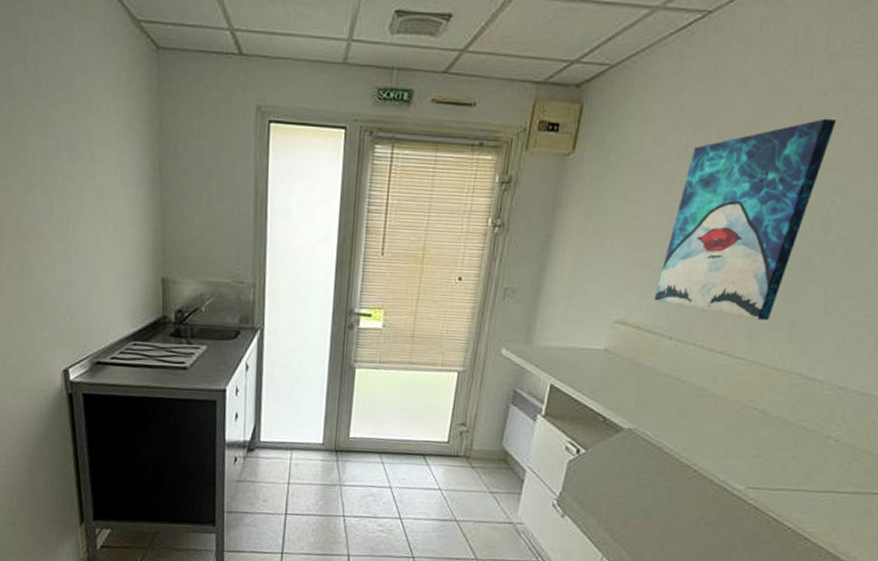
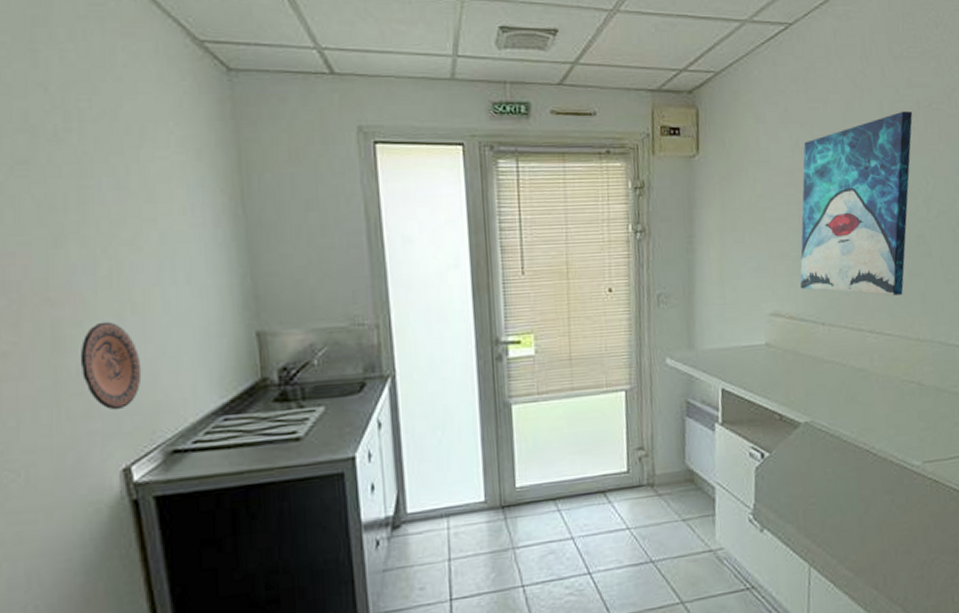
decorative plate: none [39,256,80,326] -> present [80,321,142,411]

